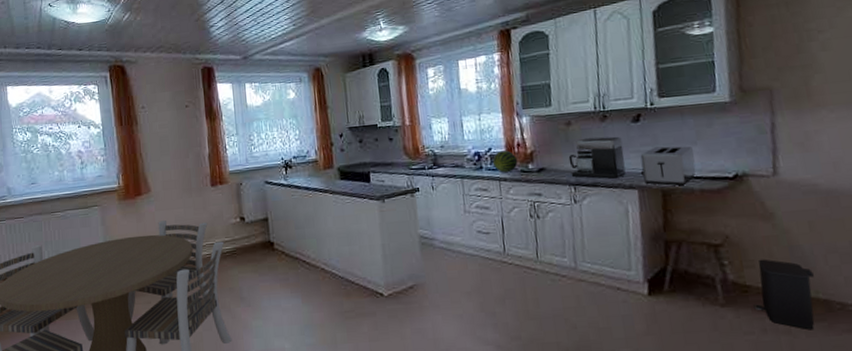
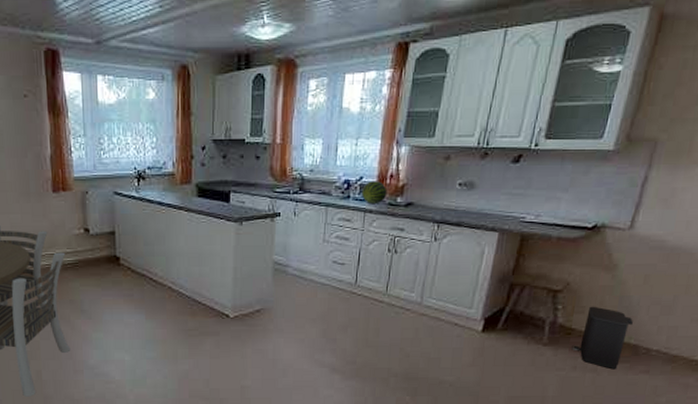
coffee maker: present [568,136,626,180] -> none [437,175,497,221]
toaster: present [640,145,696,187] -> none [505,190,563,232]

